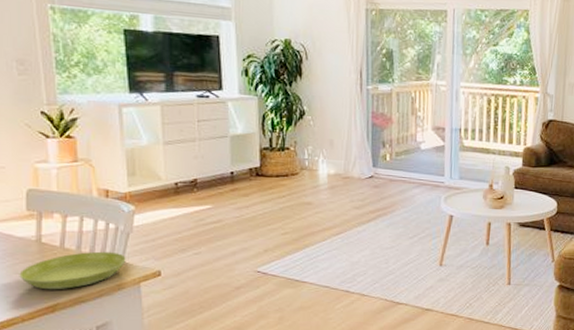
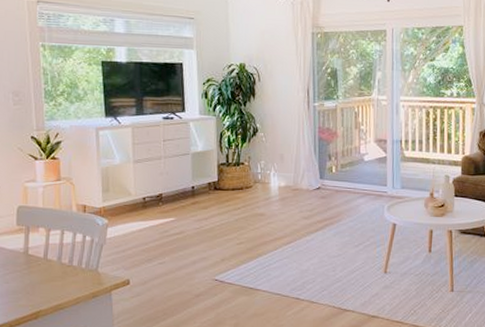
saucer: present [19,251,126,290] -> none [9,262,100,298]

